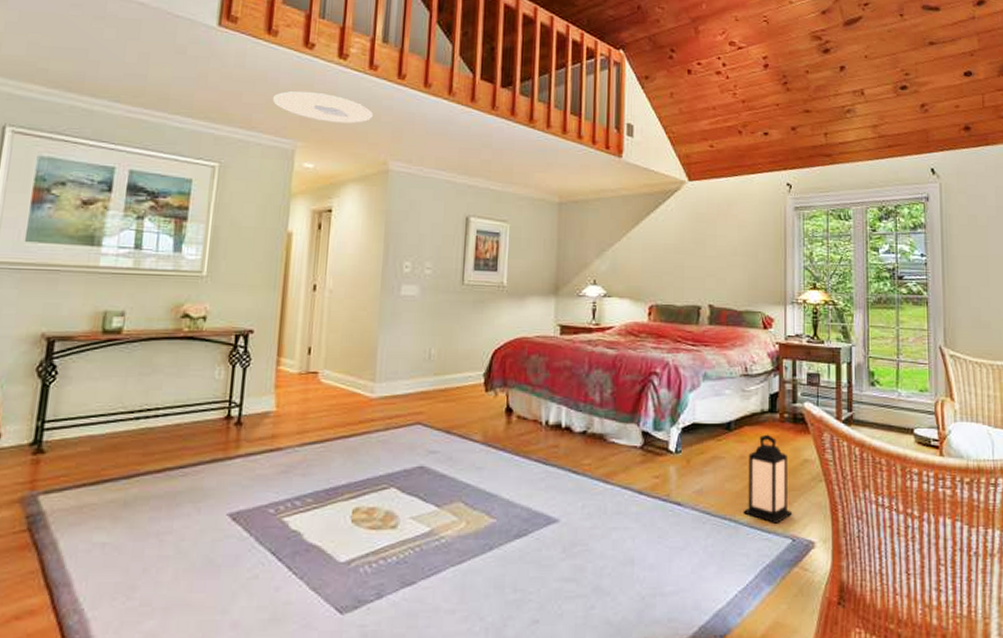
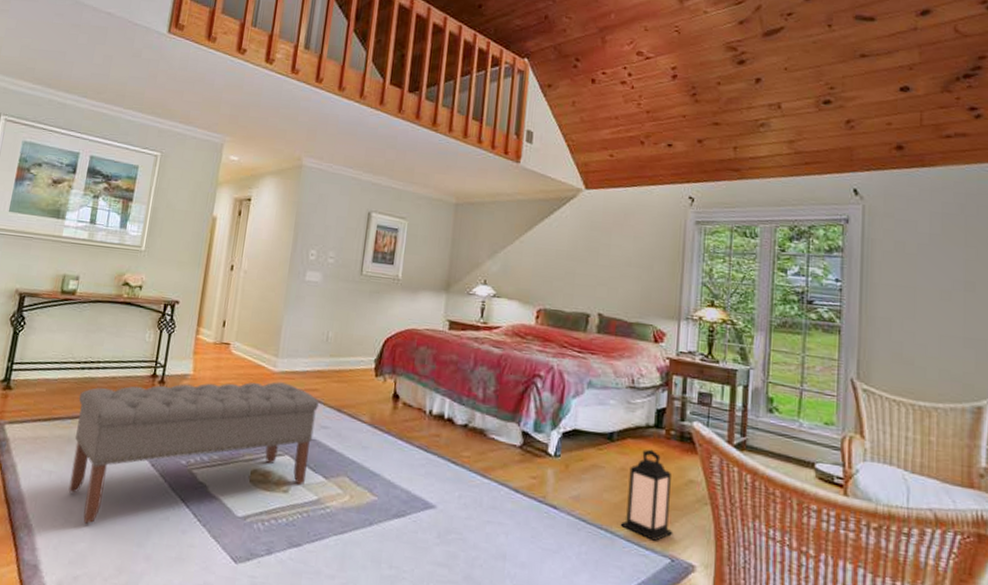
bench: none [128,409,426,597] -> present [68,382,320,524]
ceiling light: present [273,91,373,124] -> none [208,91,292,122]

